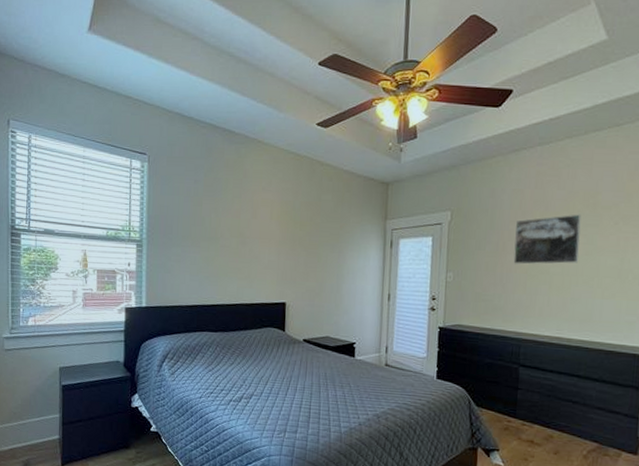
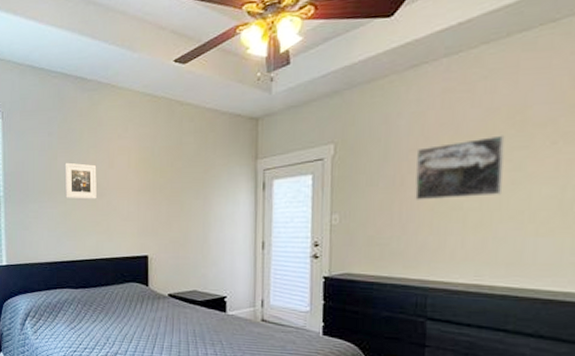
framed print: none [208,210,241,247] -> present [64,162,97,199]

